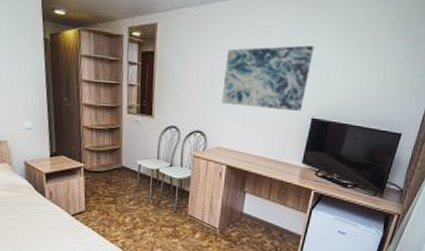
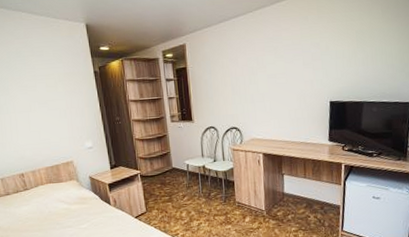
wall art: present [221,45,314,112] -> none [247,40,321,101]

